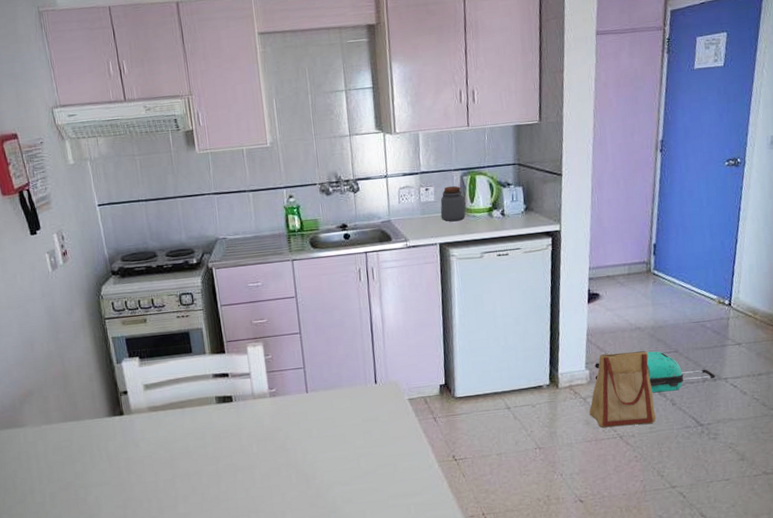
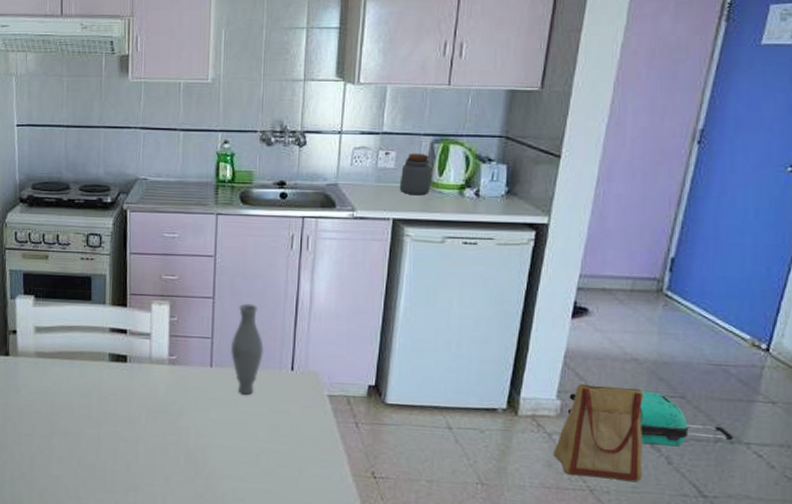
vase: none [321,333,350,411] -> present [230,303,264,395]

